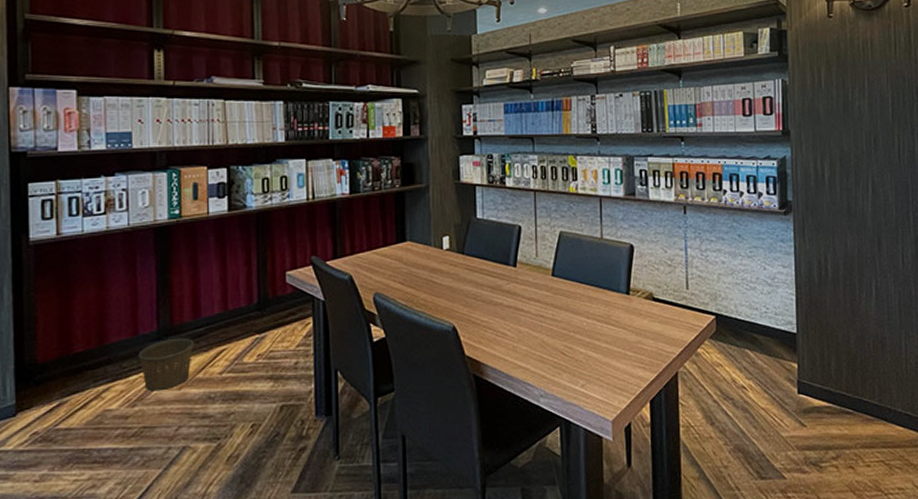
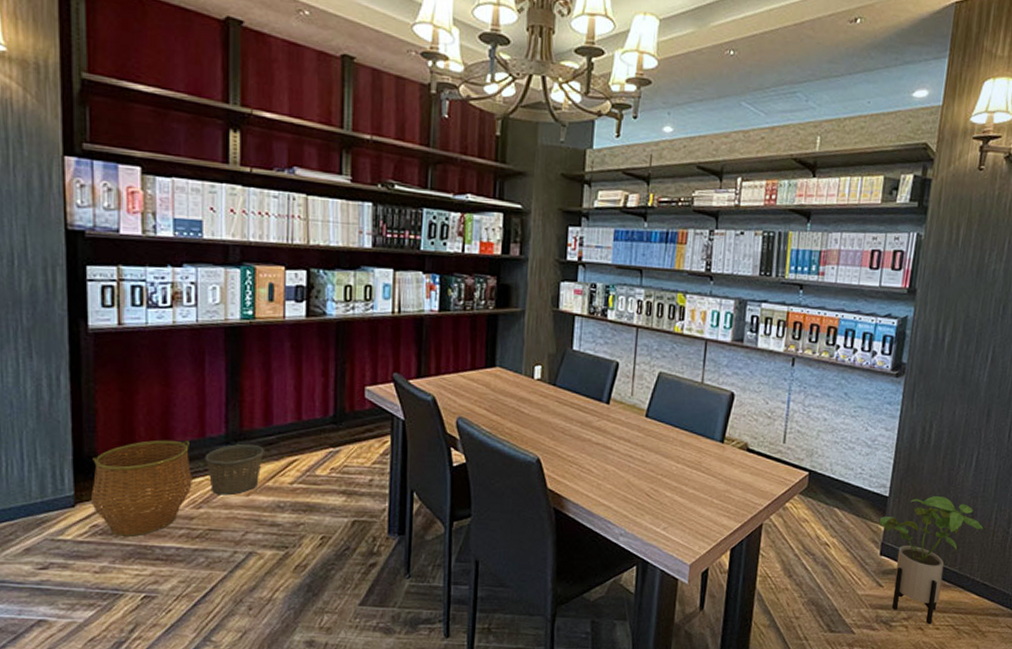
basket: none [32,340,127,442] -> present [91,440,192,537]
house plant: none [791,328,895,462] -> present [879,496,984,625]

